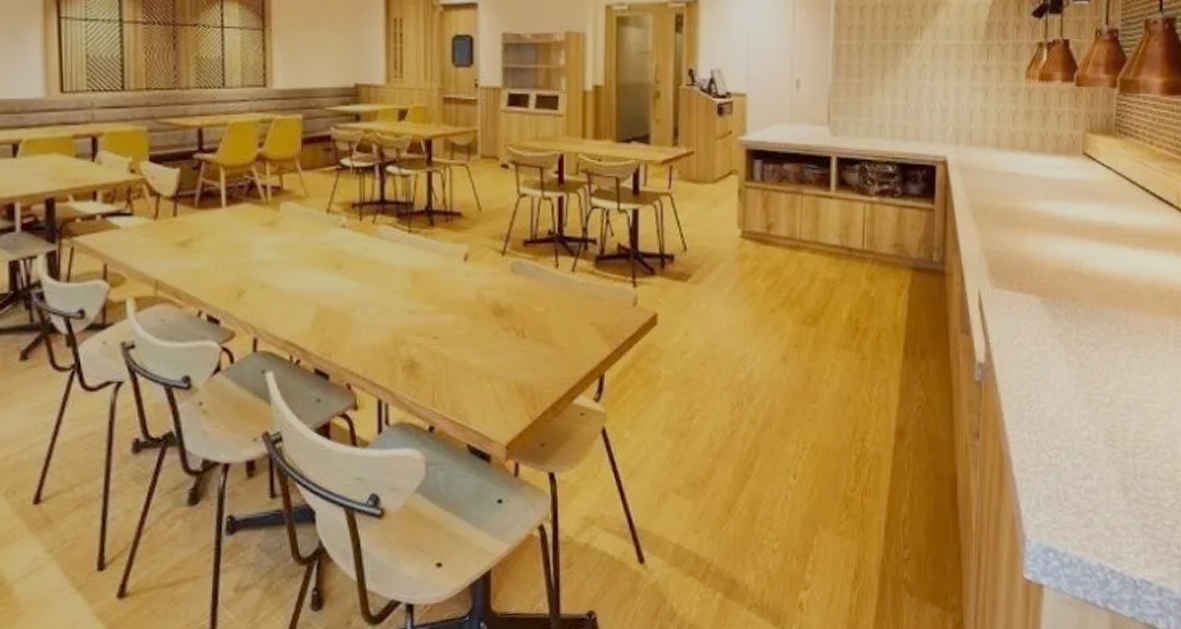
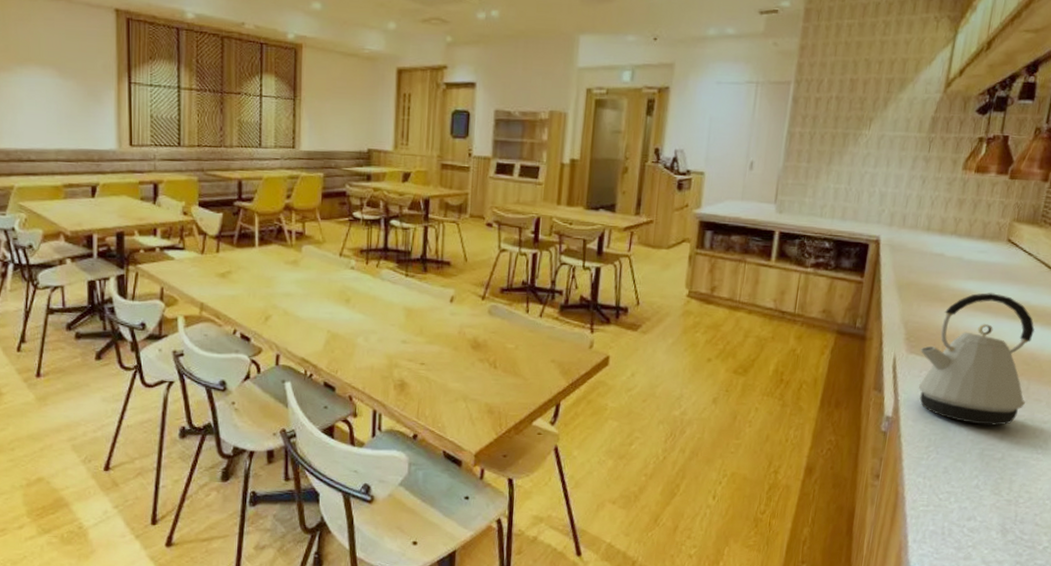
kettle: none [1005,213,1127,366] -> present [918,293,1035,426]

